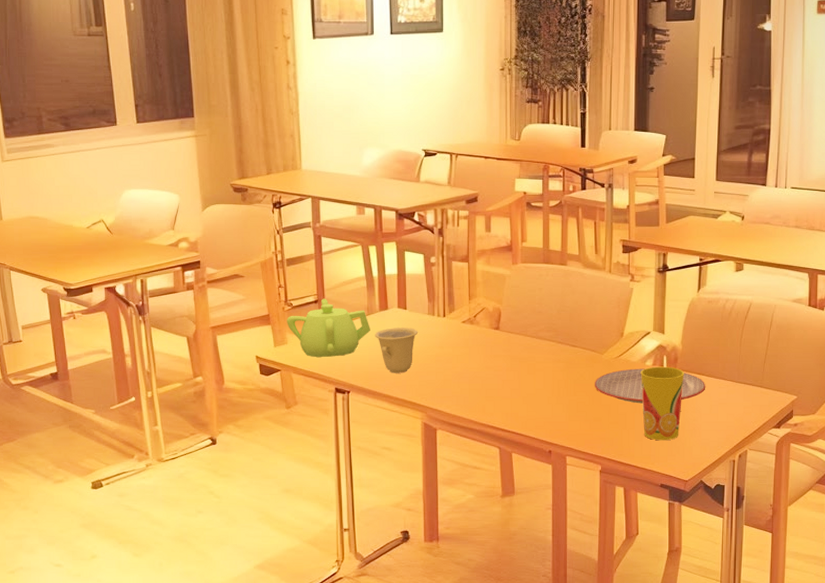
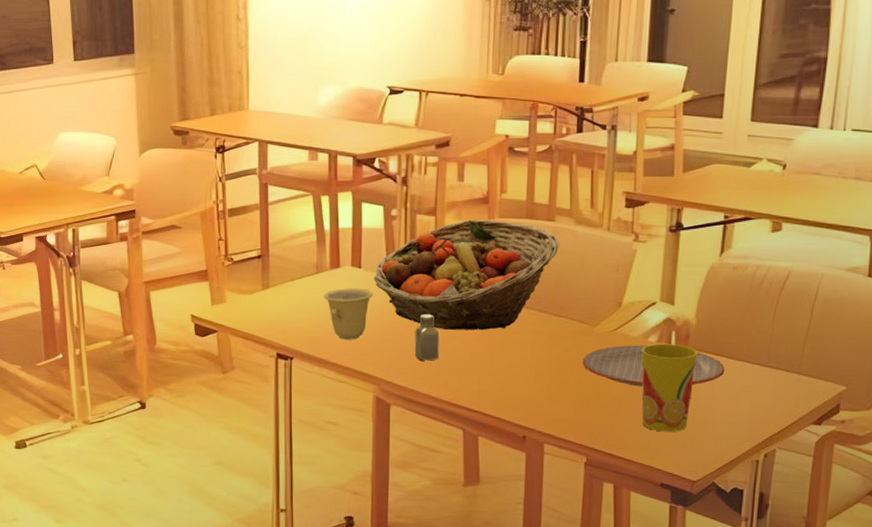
teapot: present [287,298,370,358] -> none [226,253,319,319]
fruit basket: none [418,265,572,361] -> present [373,219,560,331]
saltshaker: none [455,349,476,389] -> present [414,314,440,361]

